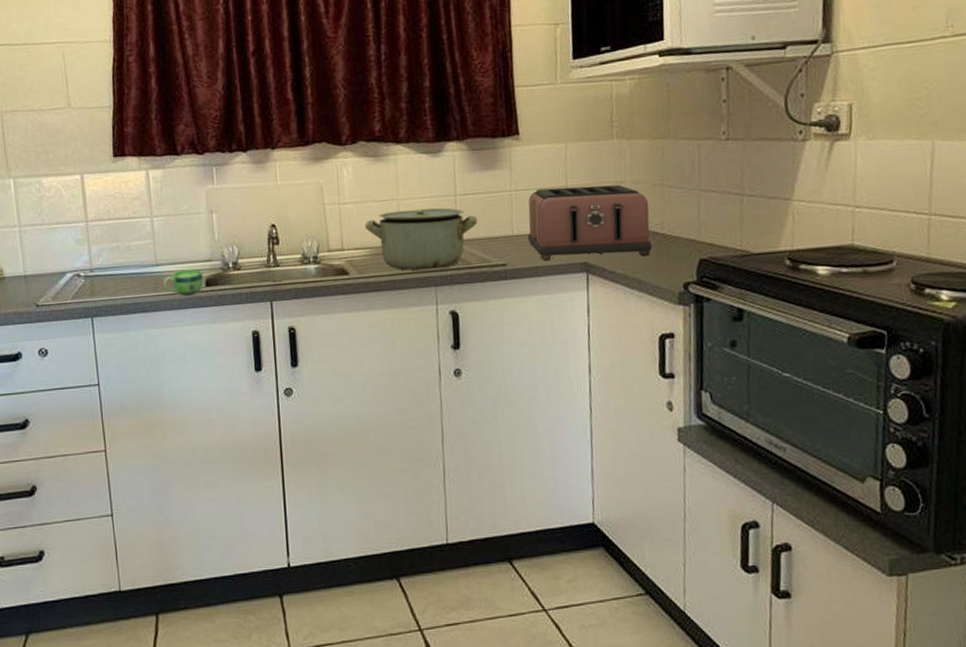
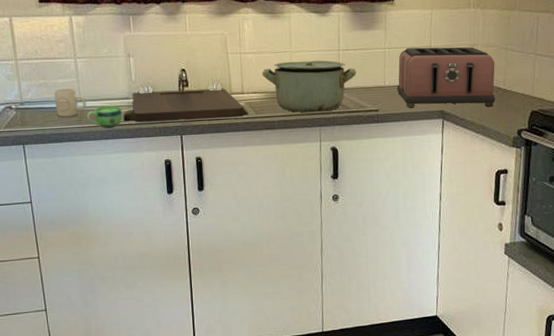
mug: none [127,251,163,285] -> present [54,88,86,118]
cutting board: none [214,244,345,288] -> present [132,88,245,123]

